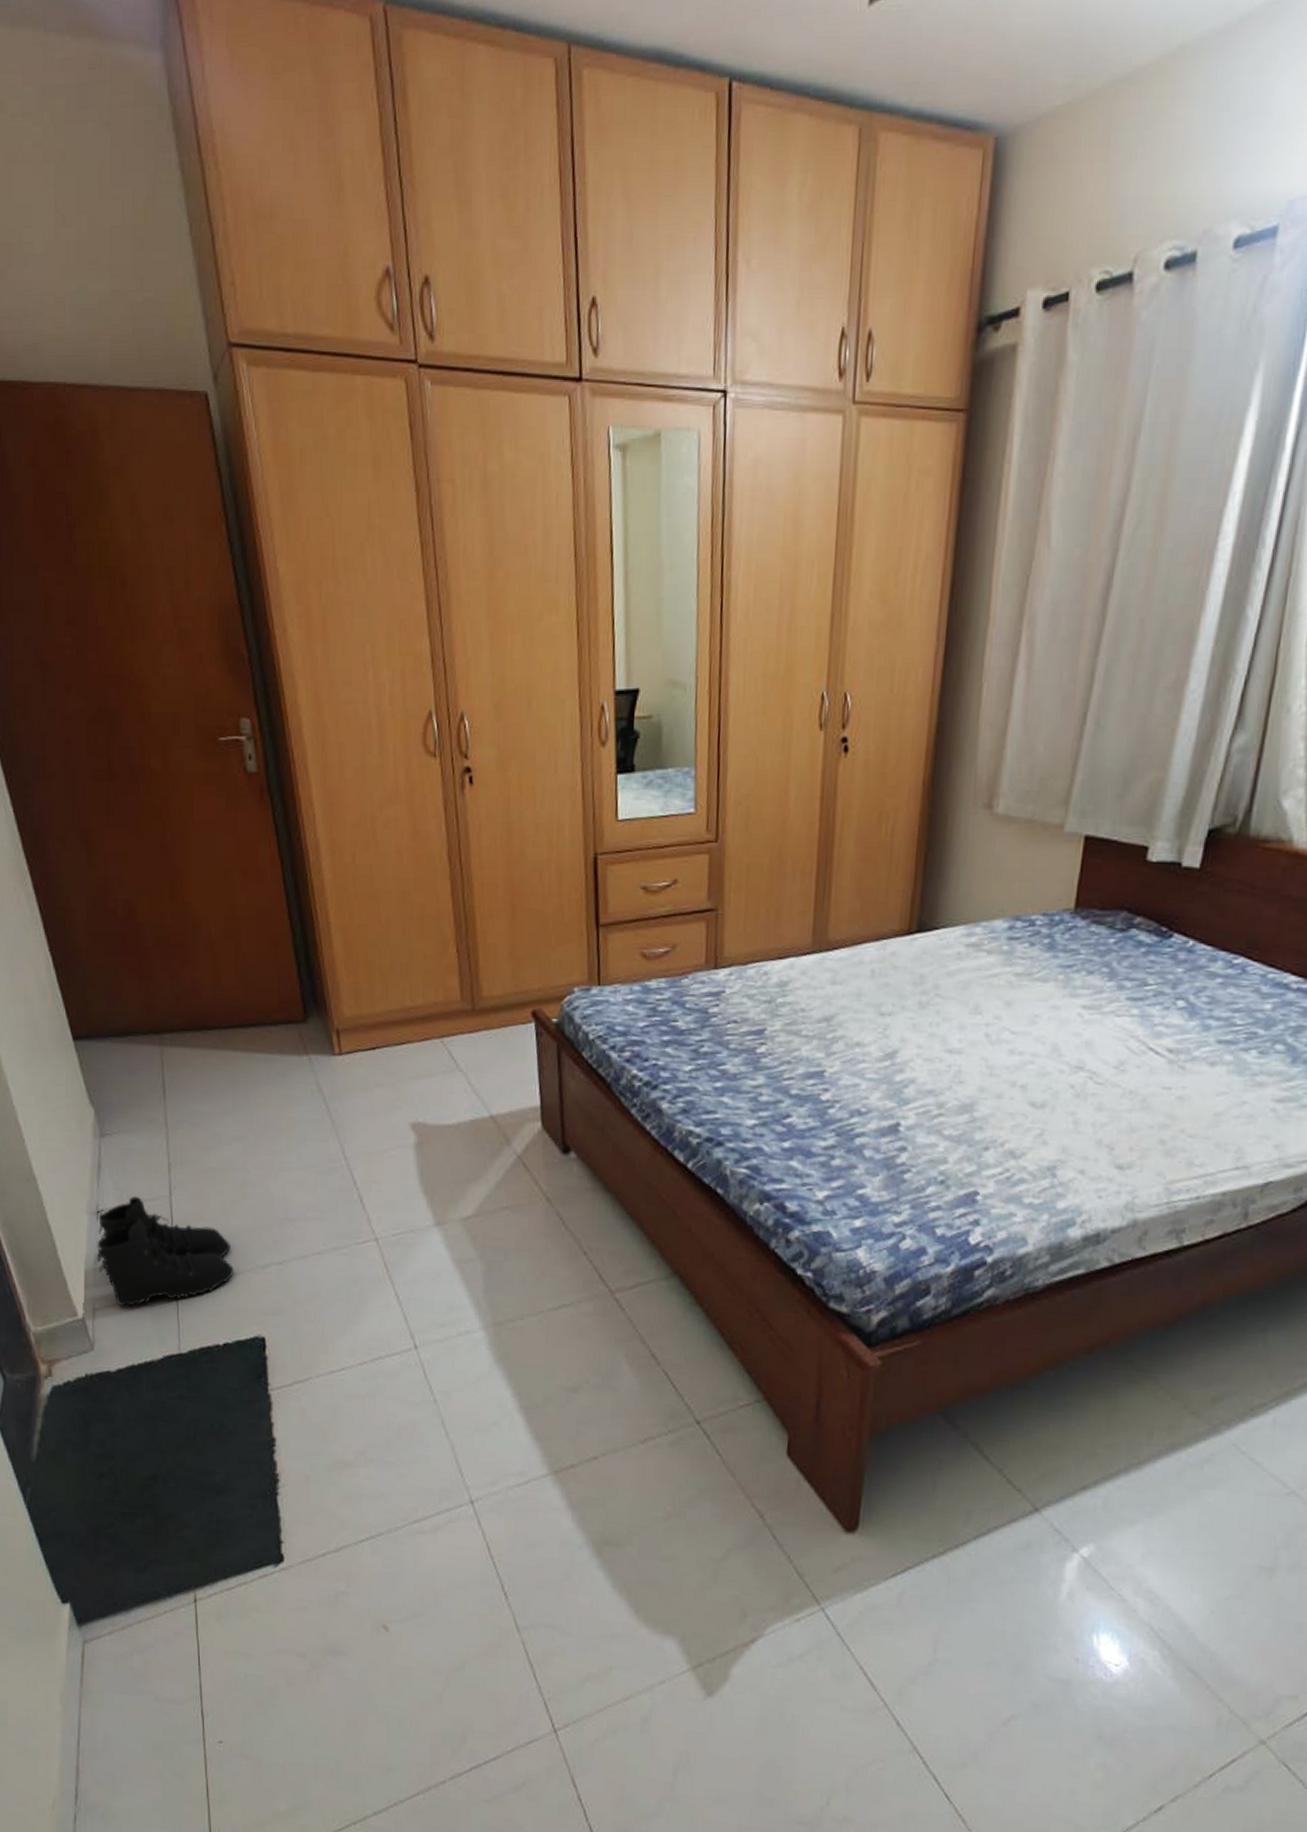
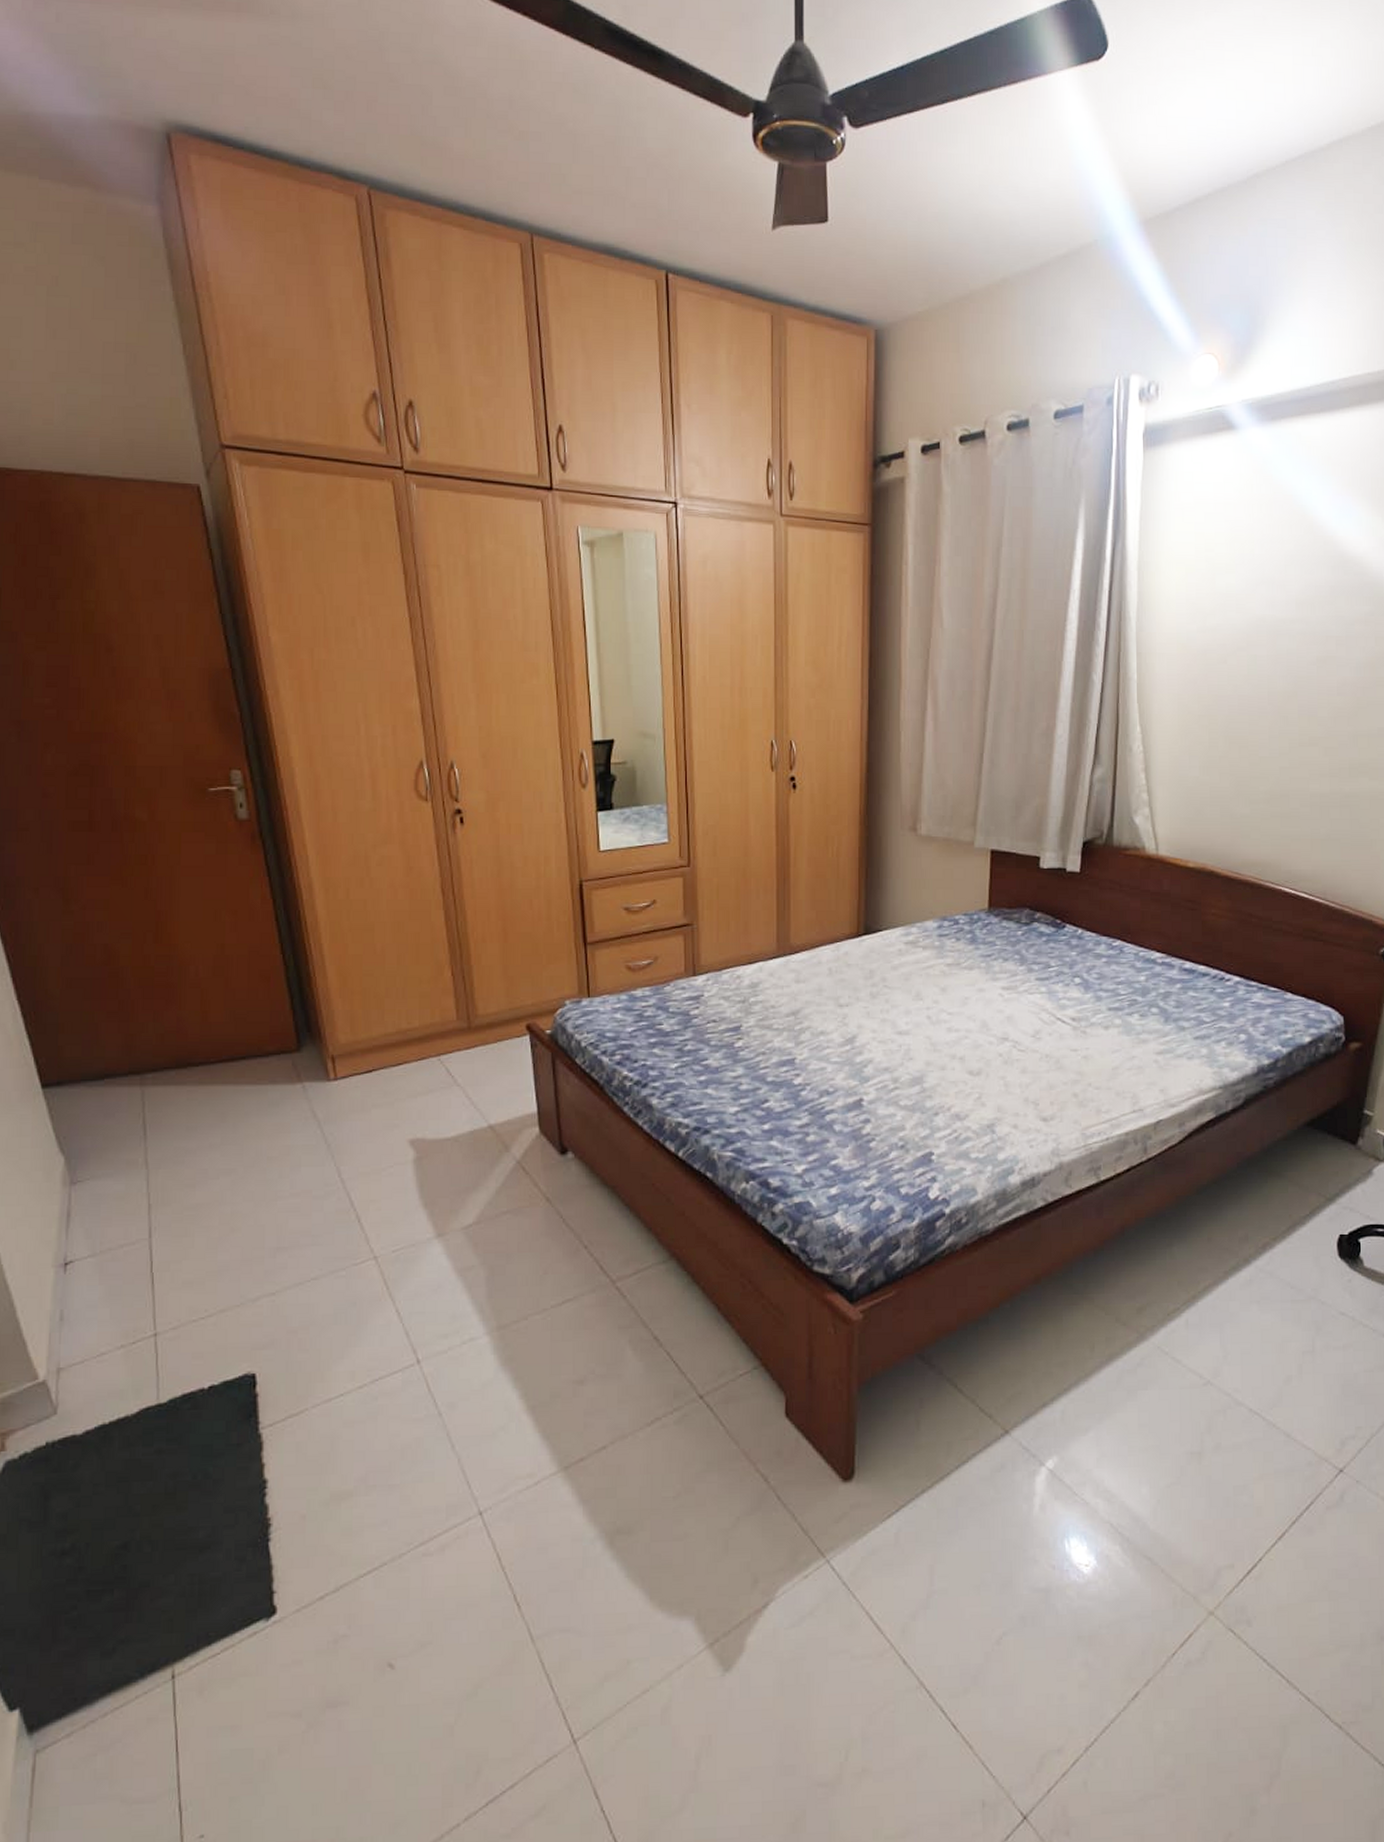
boots: present [96,1196,234,1307] -> none [62,1243,221,1361]

